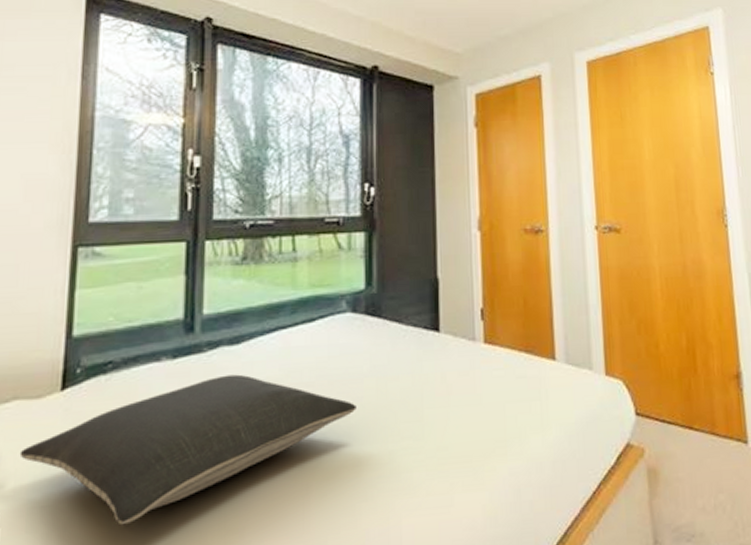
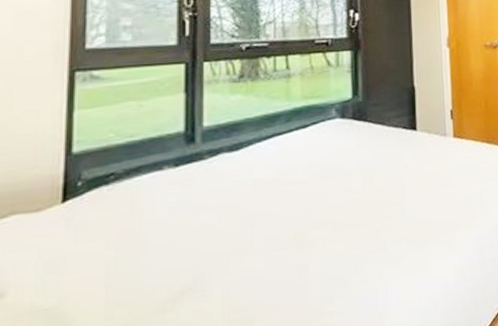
pillow: present [19,374,356,526] -> none [20,176,346,317]

